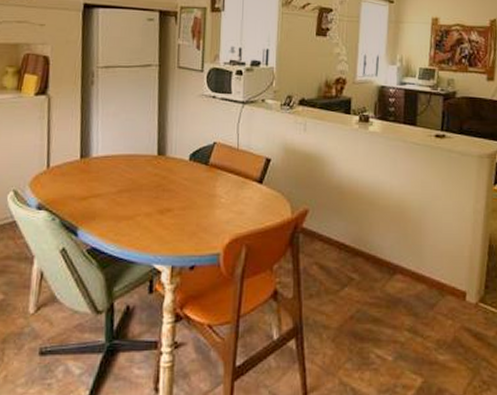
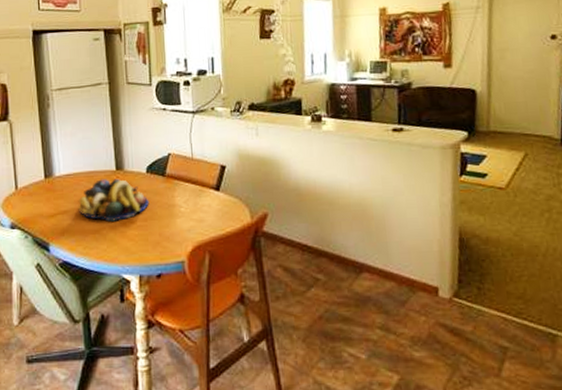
fruit bowl: none [113,164,189,208] -> present [78,178,149,222]

